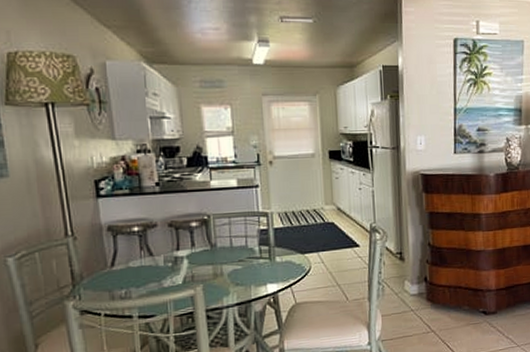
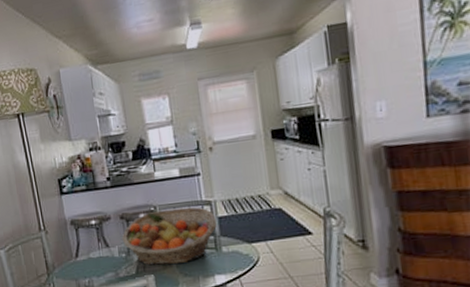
fruit basket: none [169,217,273,275] -> present [121,207,218,266]

